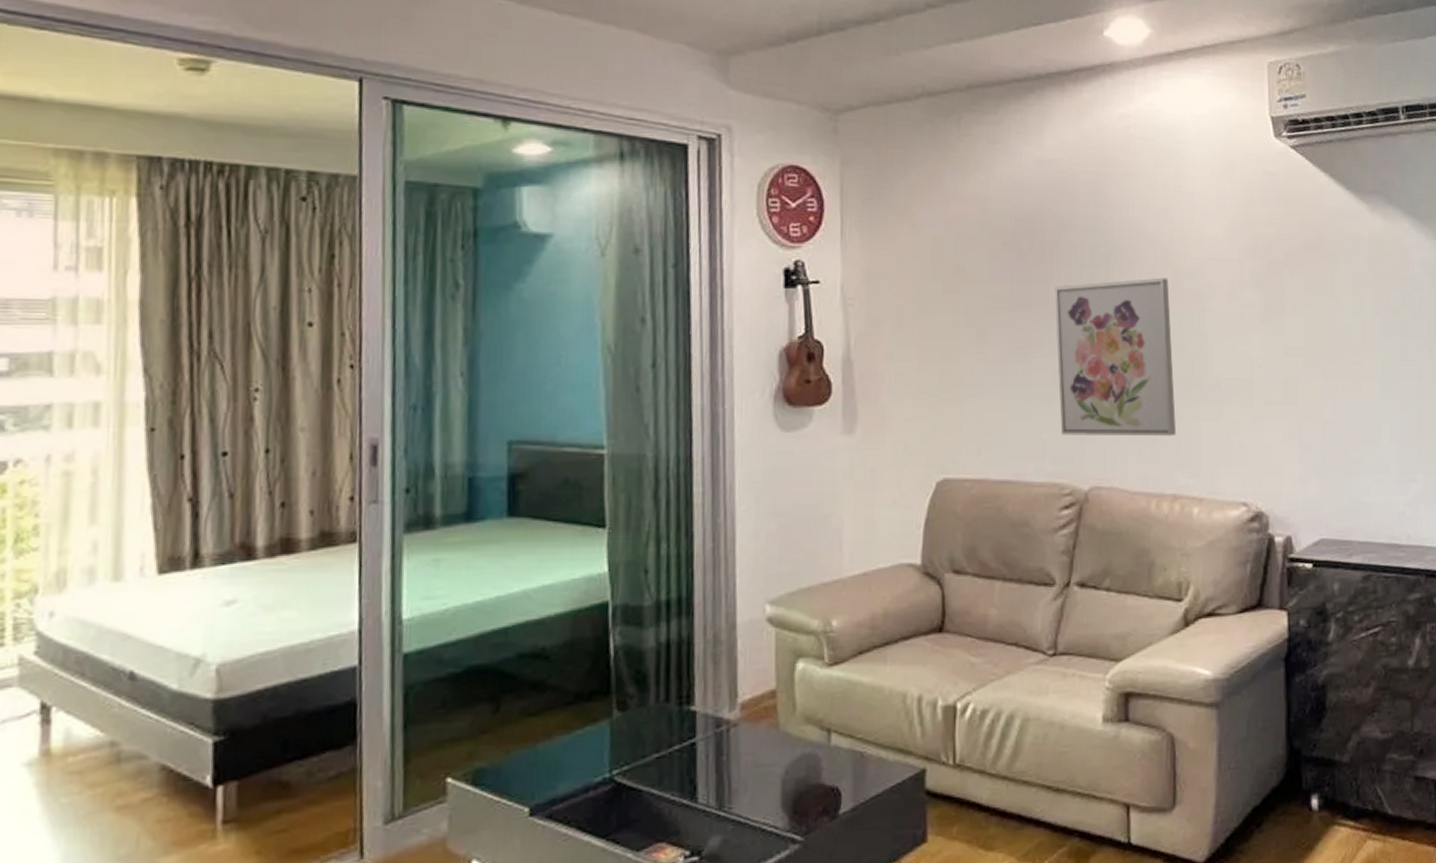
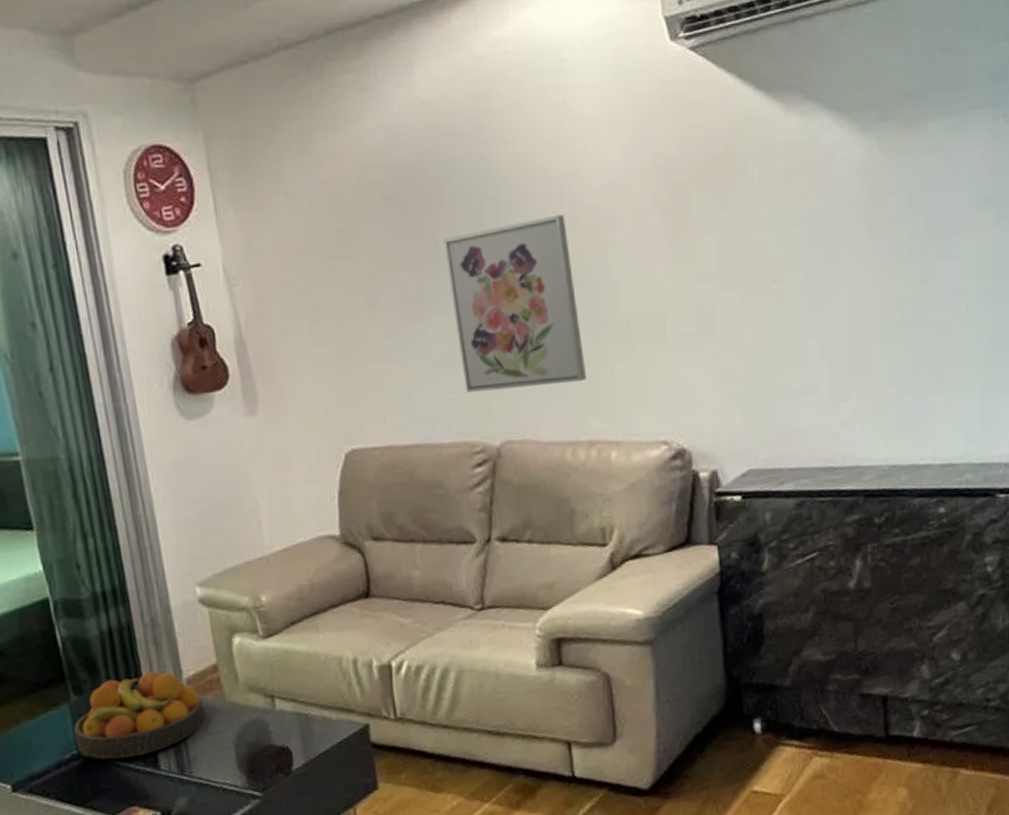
fruit bowl: none [609,691,755,787] -> present [74,671,205,759]

